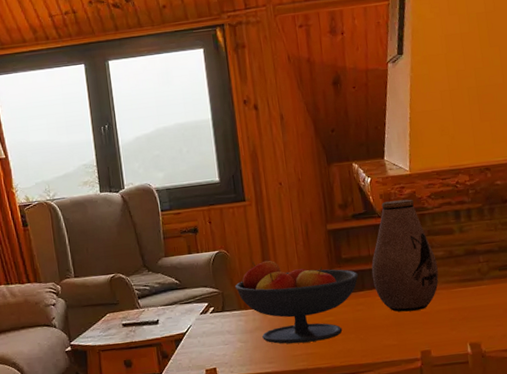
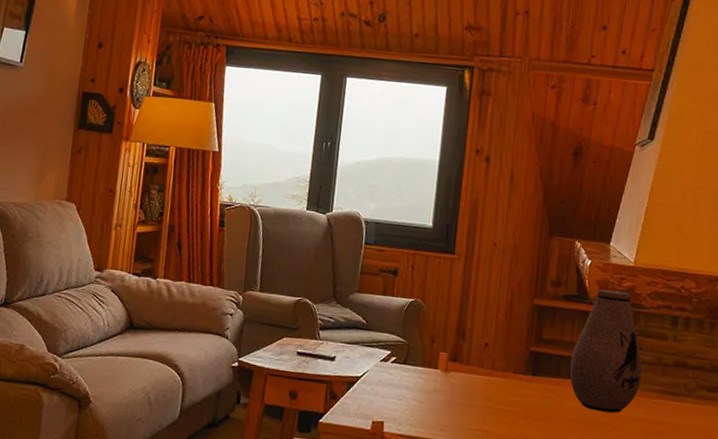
fruit bowl: present [234,260,359,344] -> none [422,319,557,420]

